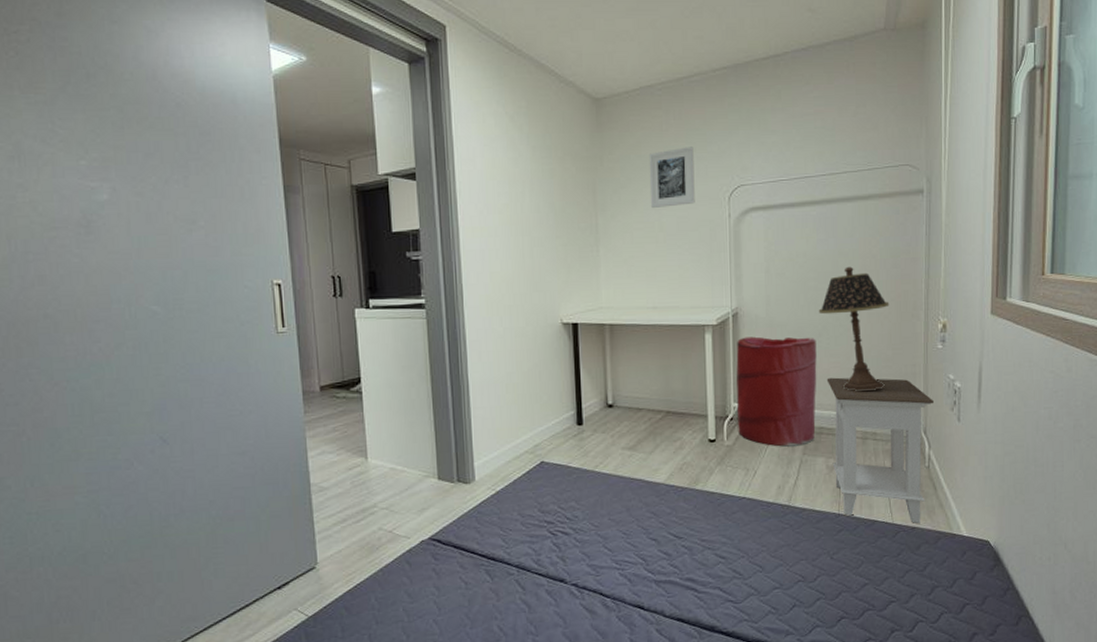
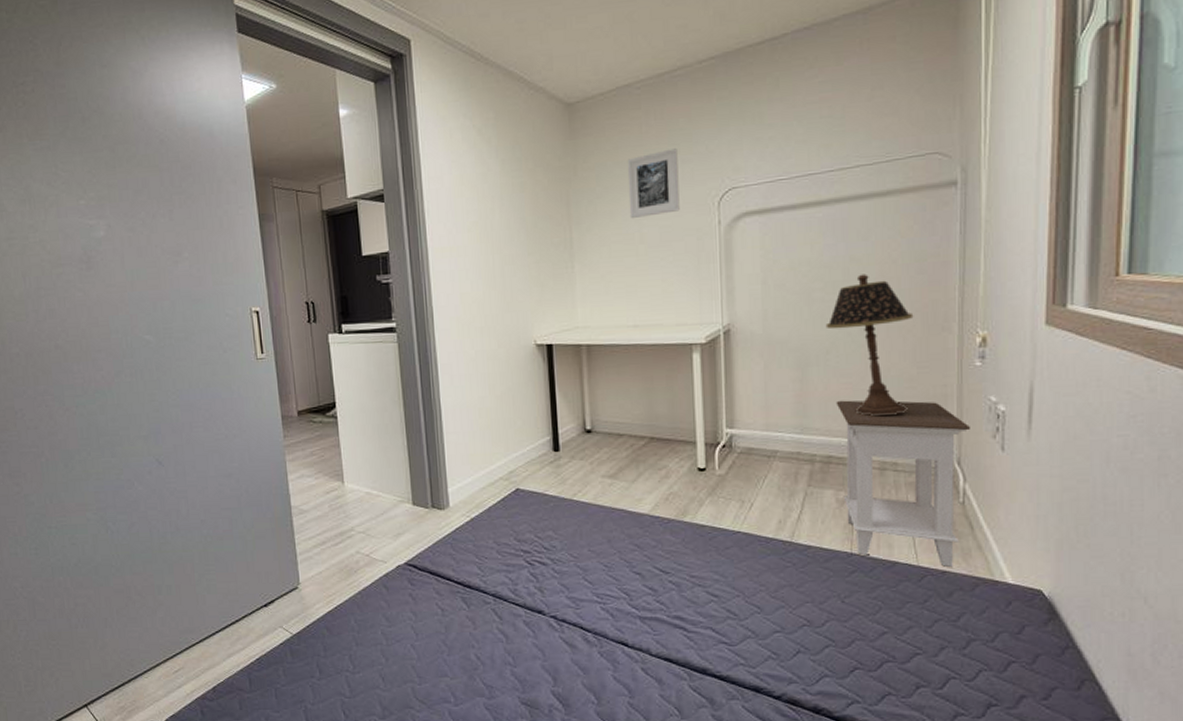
laundry hamper: present [736,336,817,447] -> none [728,355,825,477]

